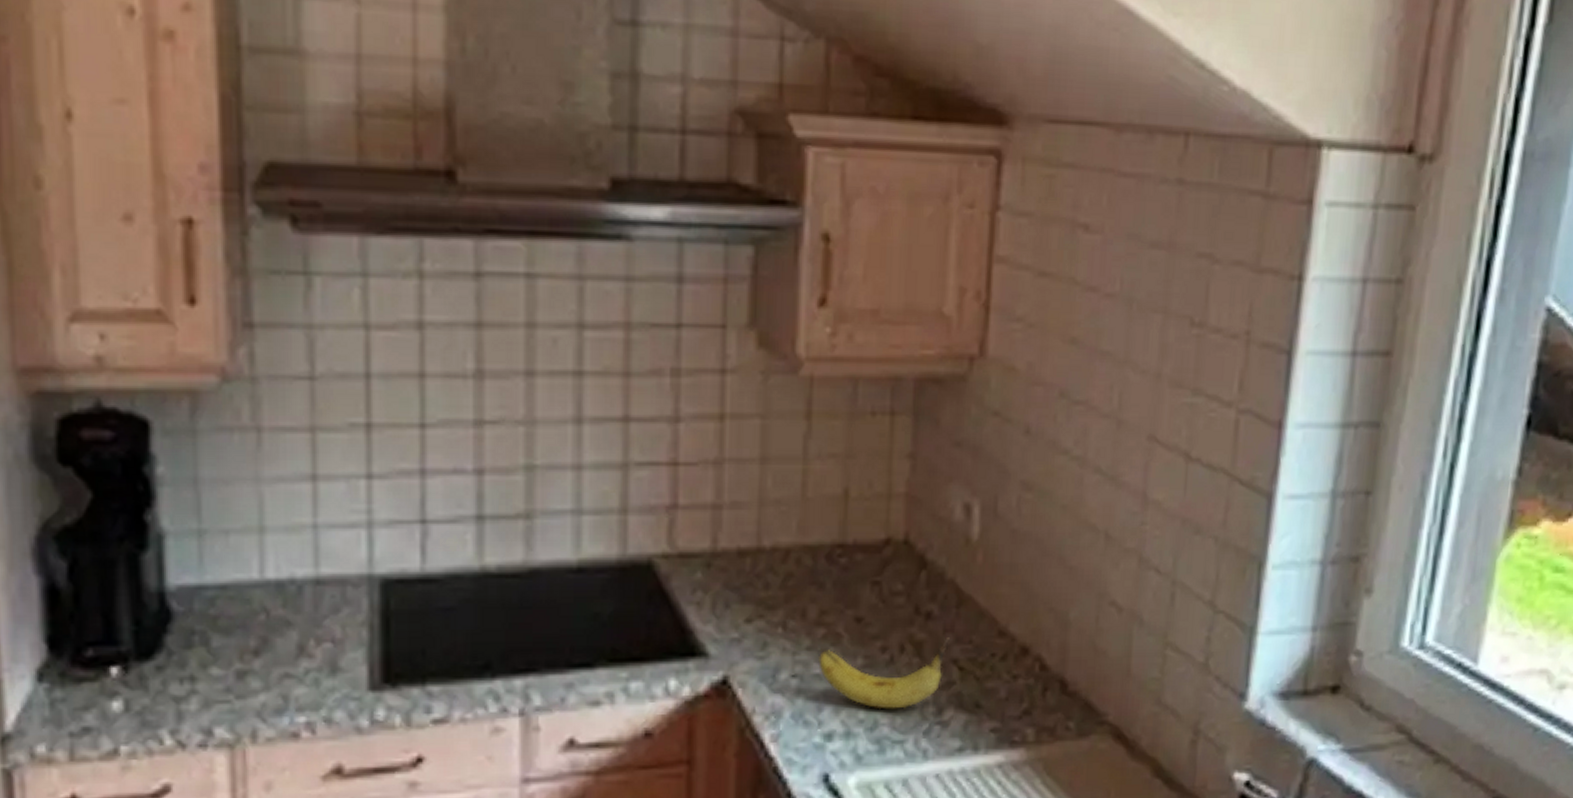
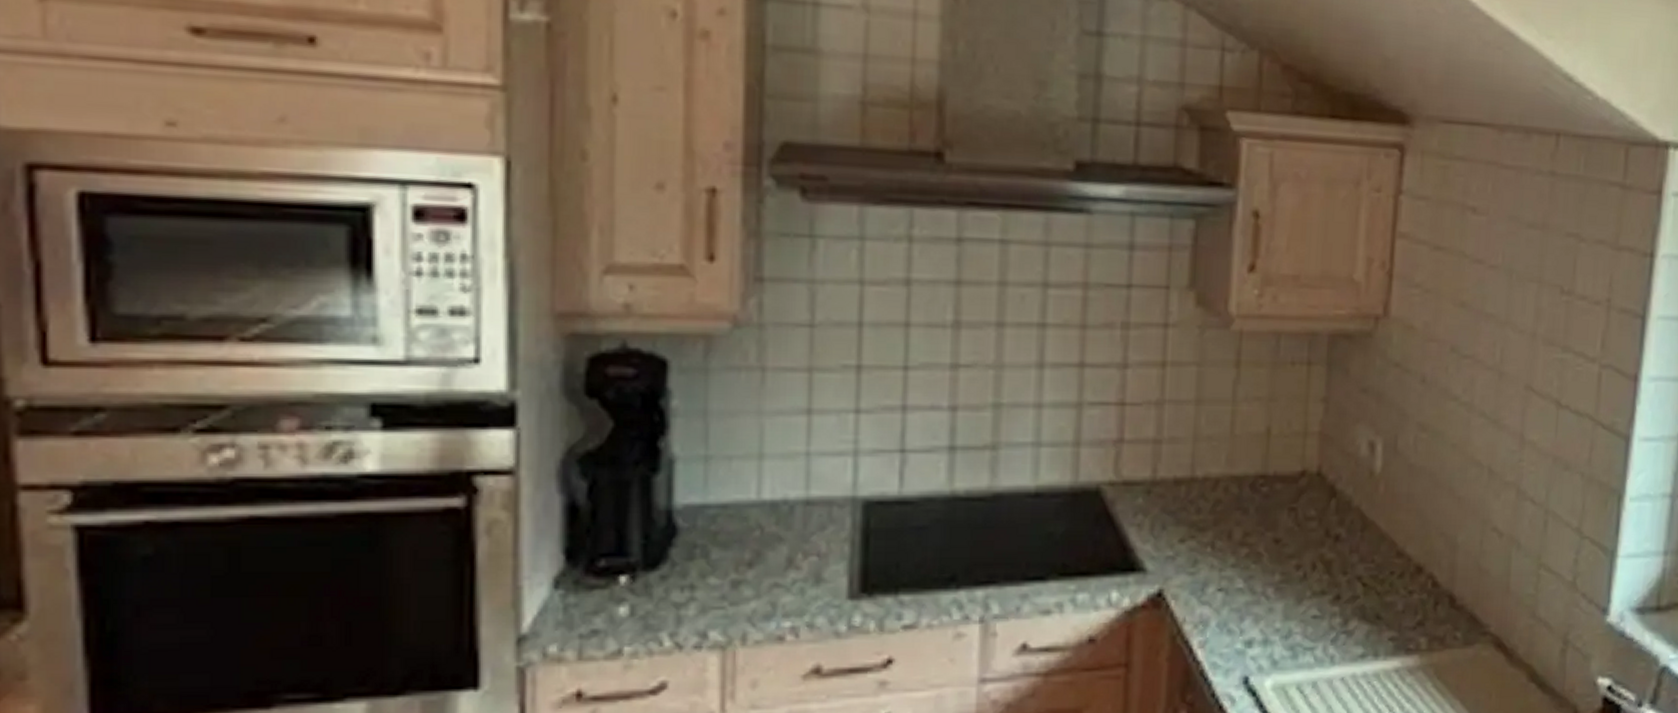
fruit: present [819,638,950,710] -> none [1242,557,1355,620]

